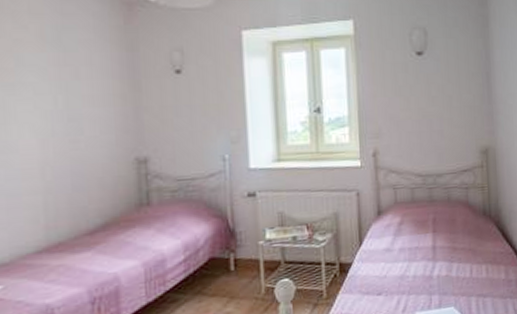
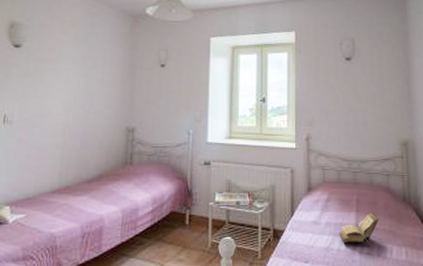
book: none [415,231,458,268] -> present [339,212,379,246]

